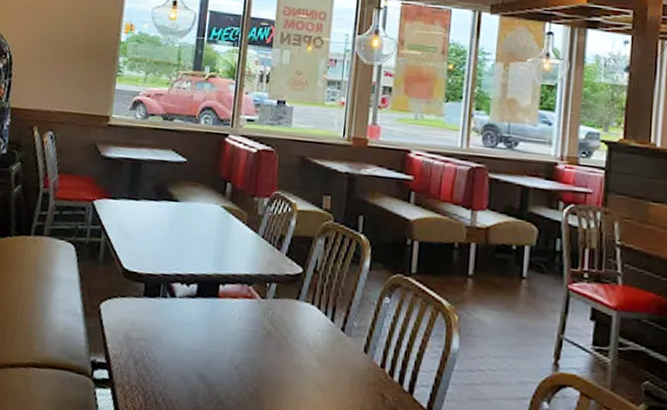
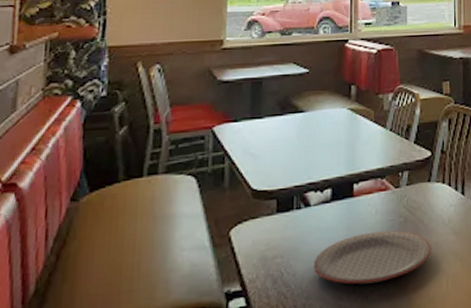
plate: none [173,337,294,391] -> present [313,230,432,285]

